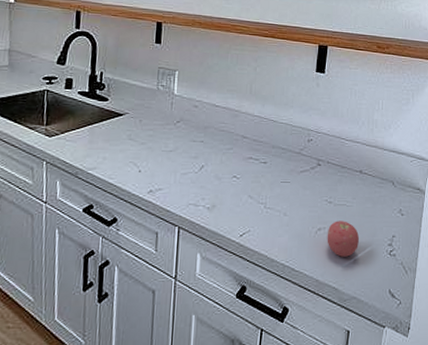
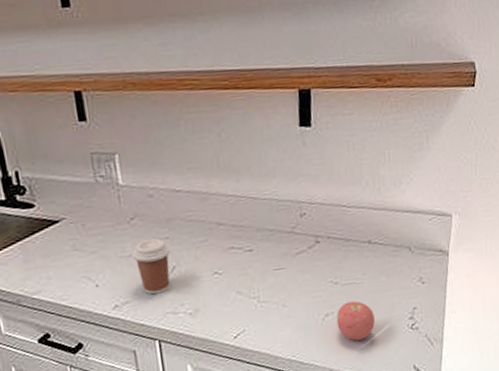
coffee cup: none [172,139,203,186] -> present [132,238,171,295]

